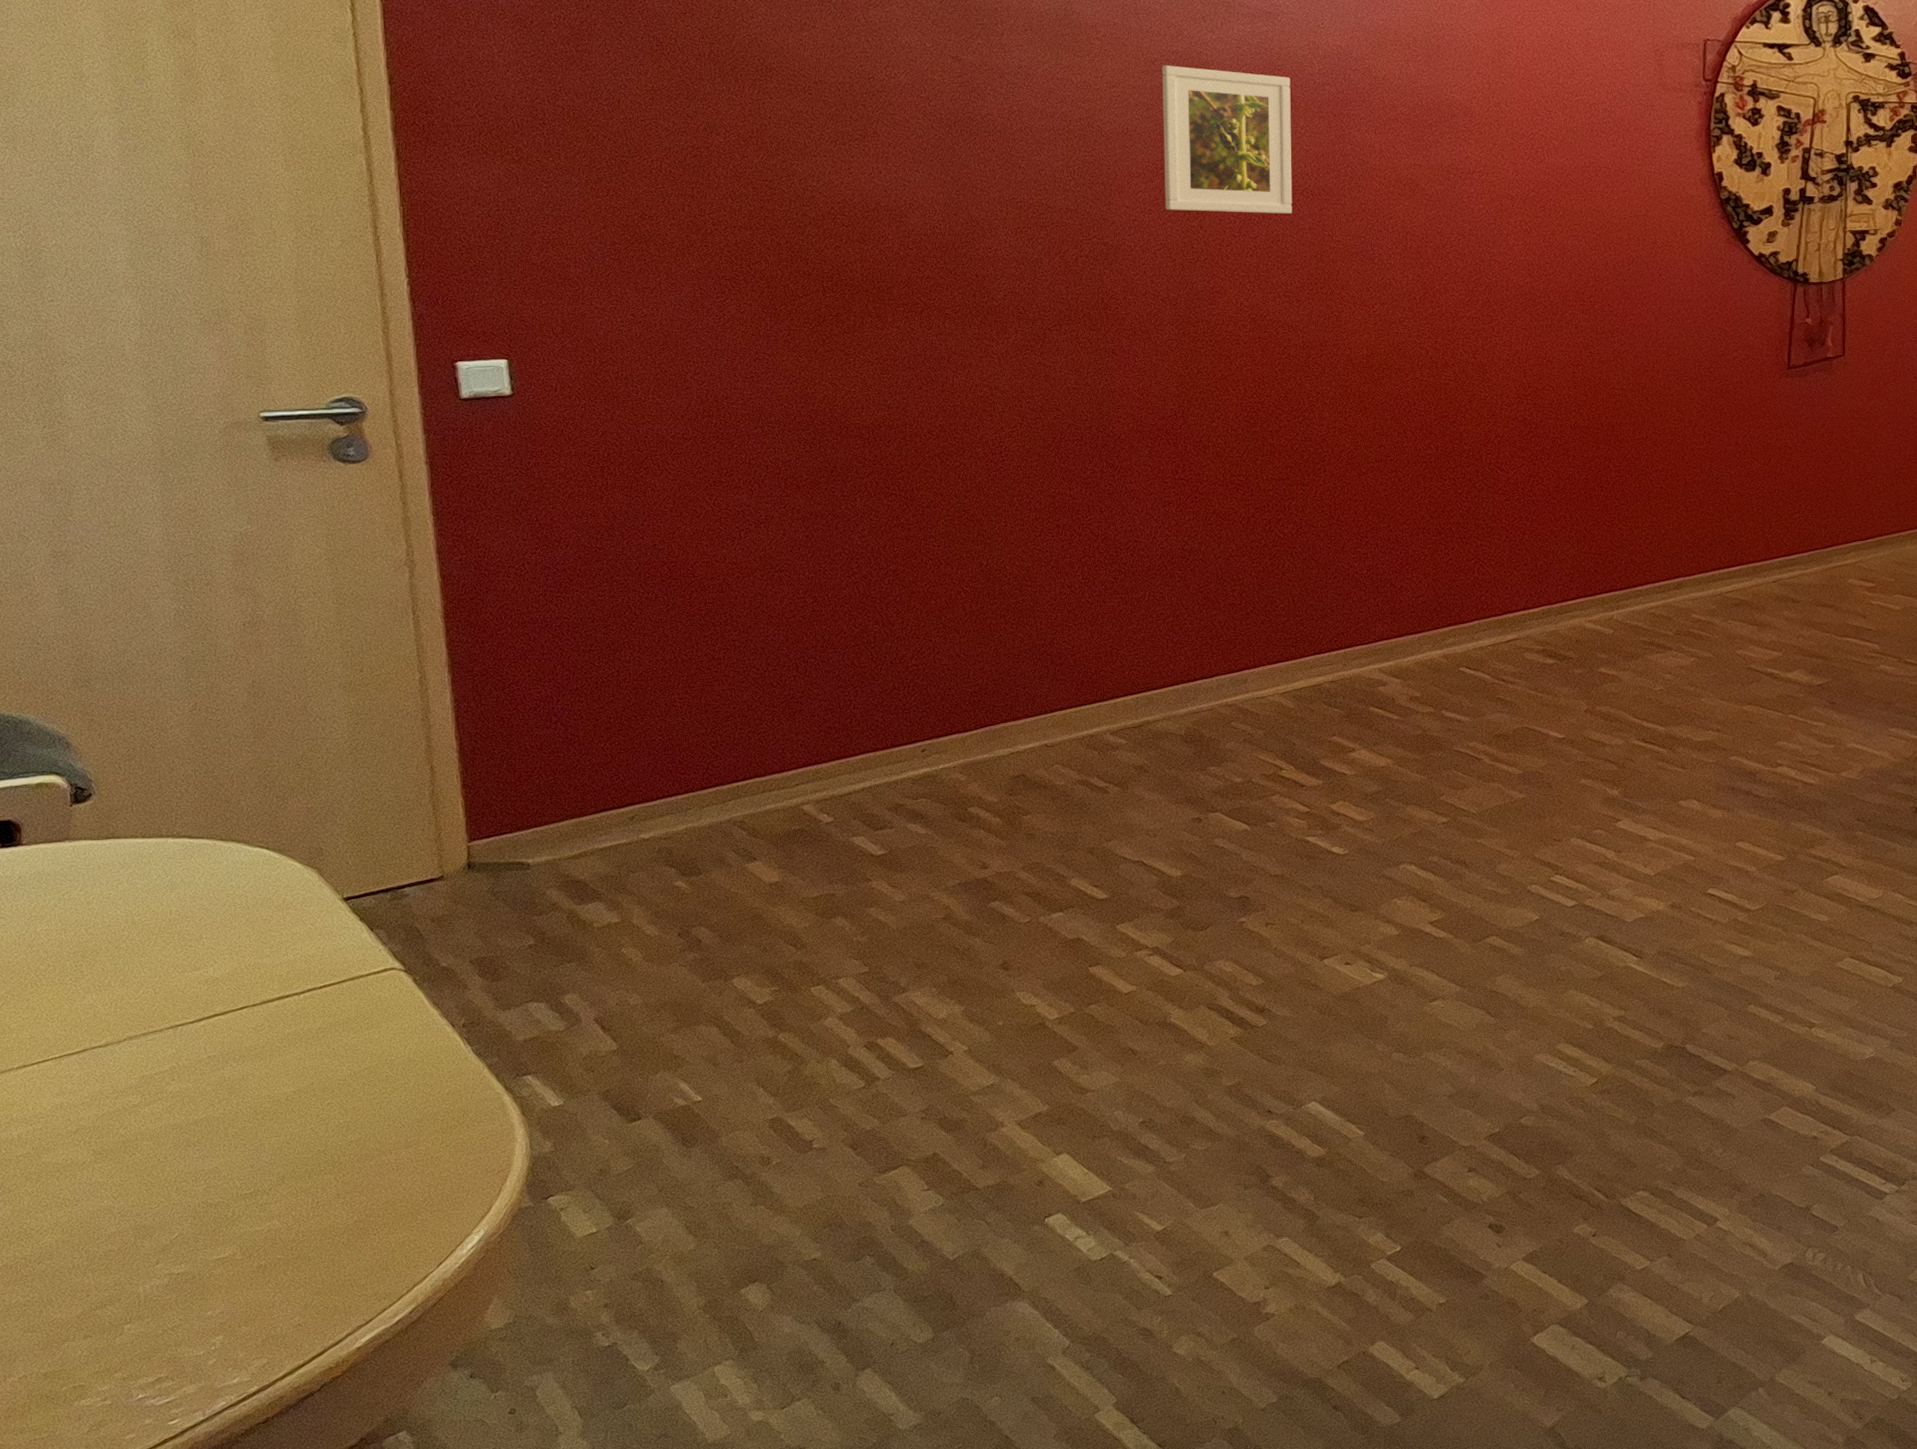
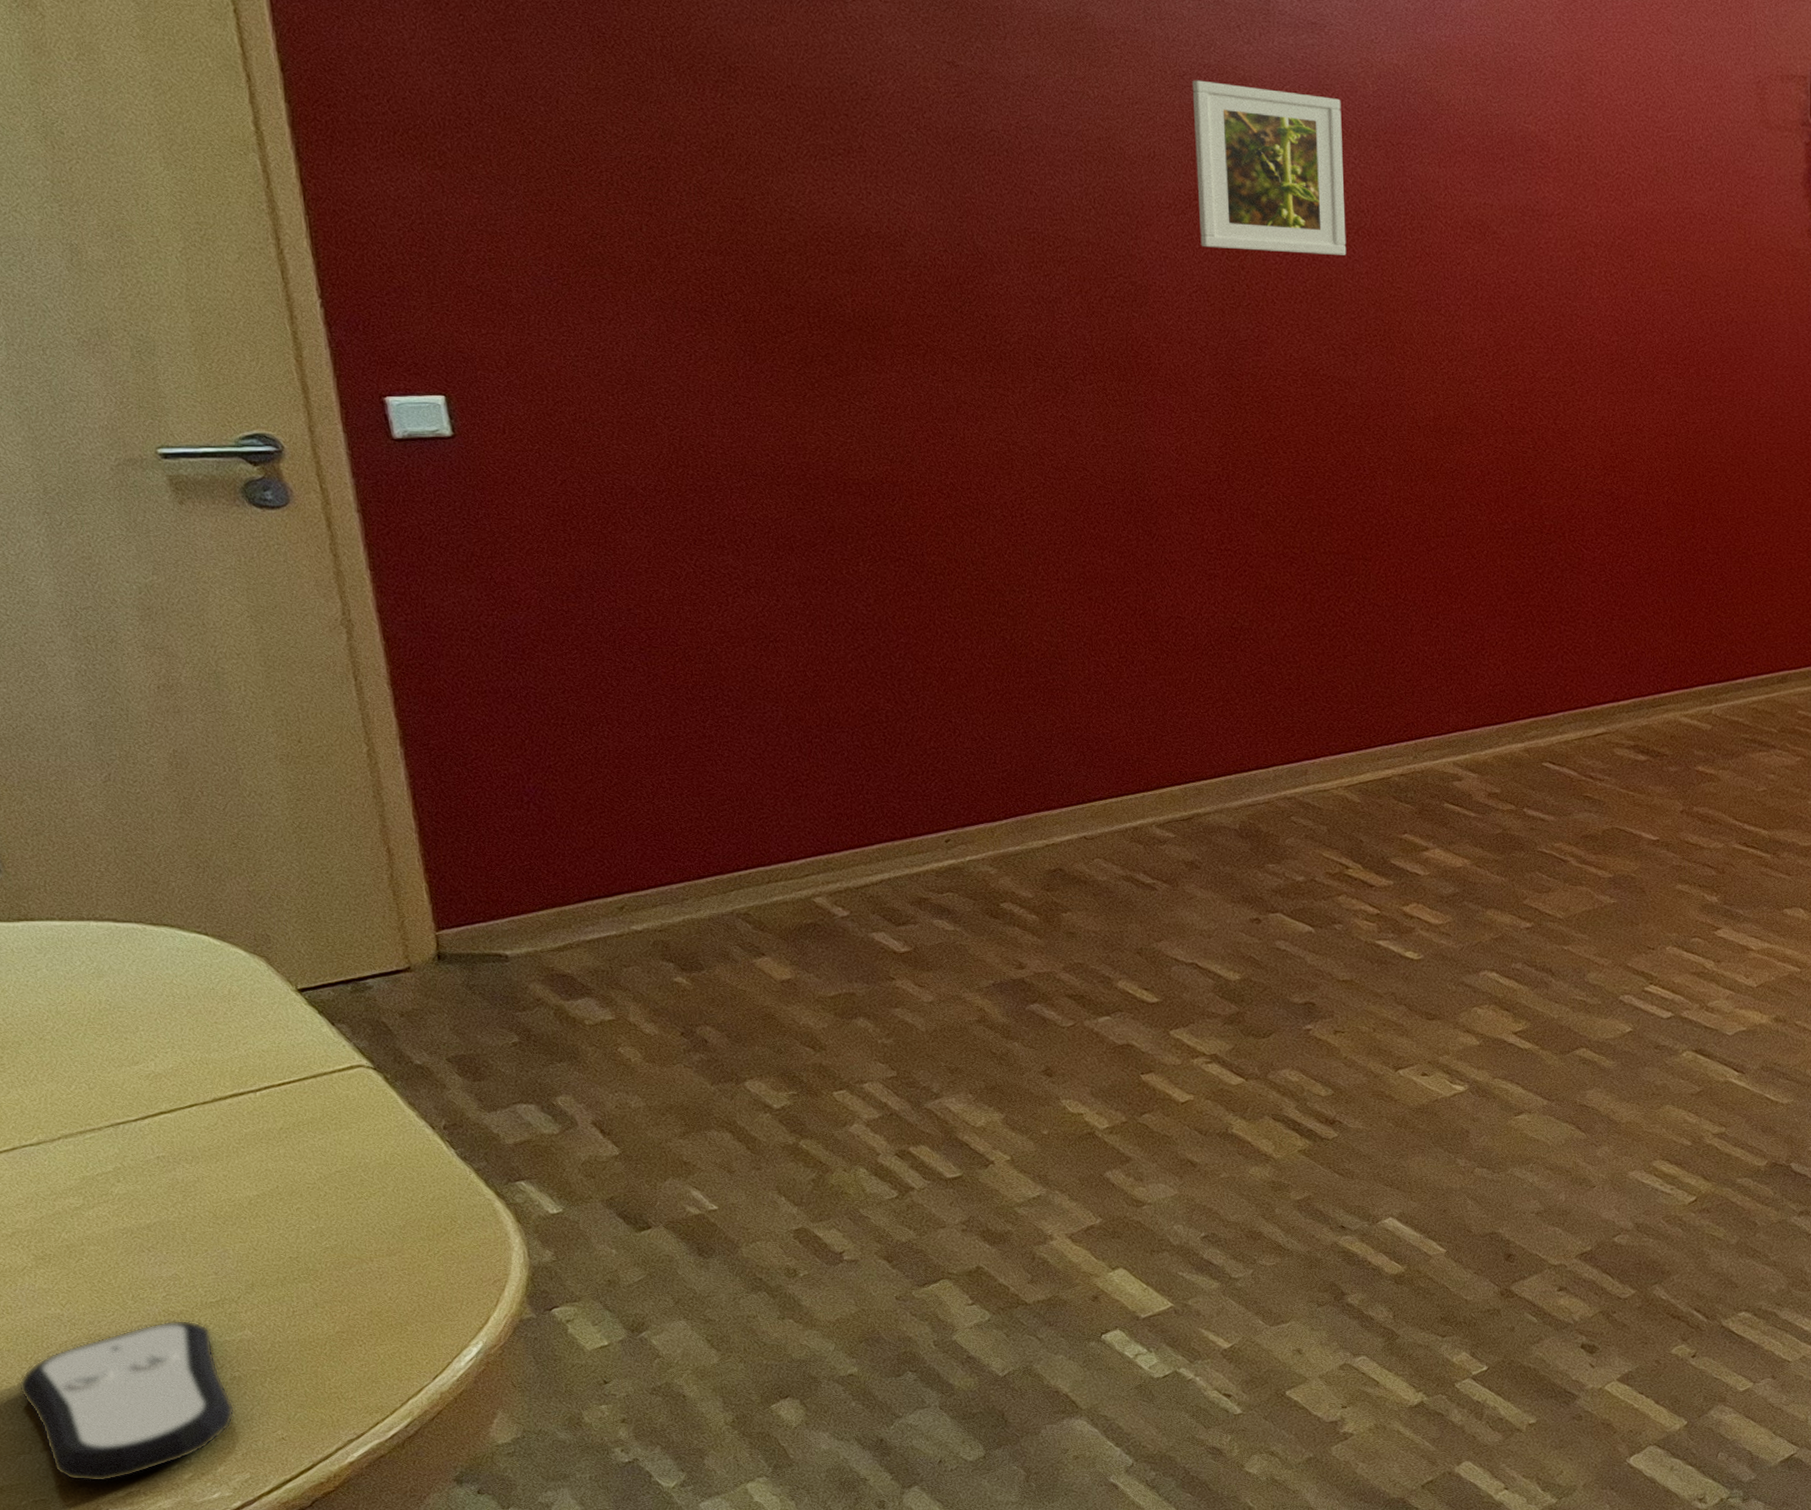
remote control: none [69,1211,259,1368] -> present [18,1320,236,1482]

